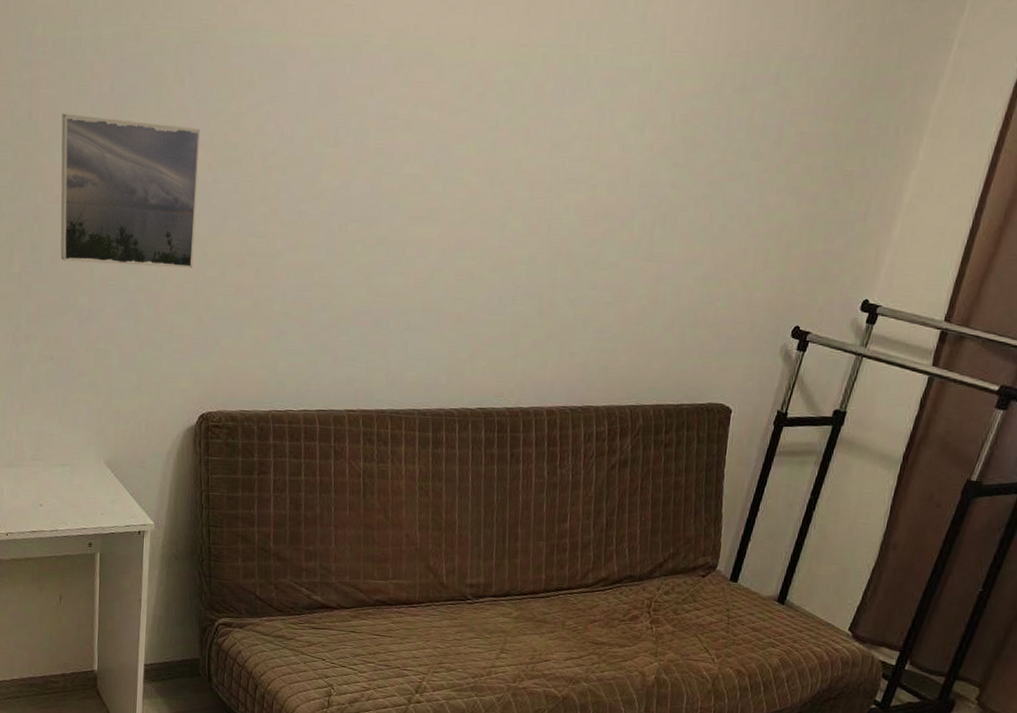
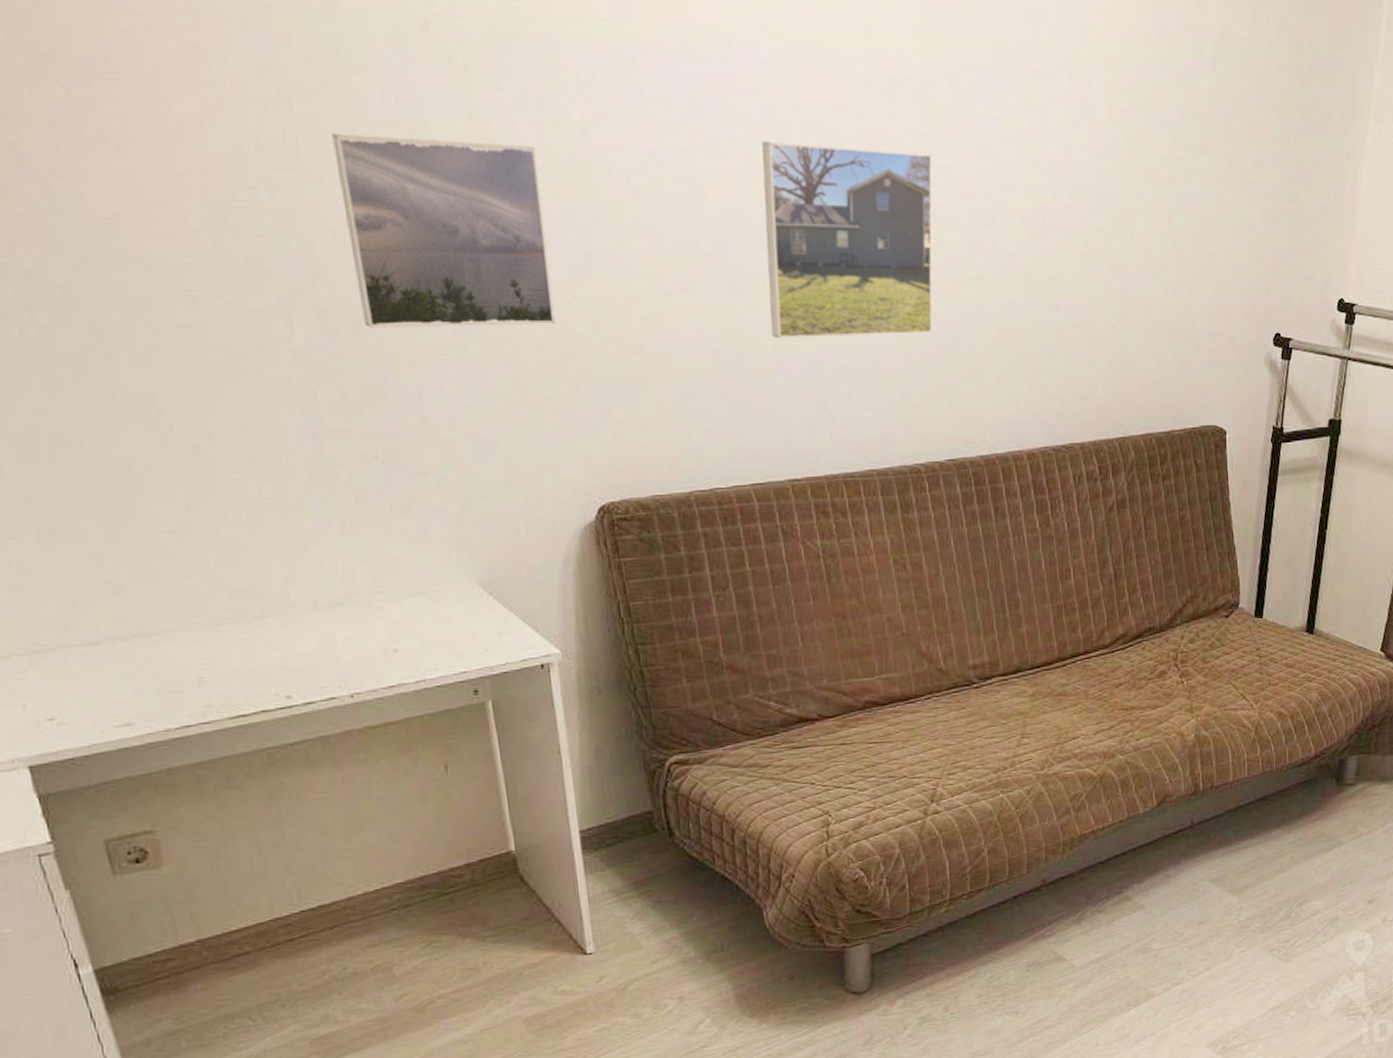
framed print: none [353,132,509,301] -> present [762,141,933,339]

